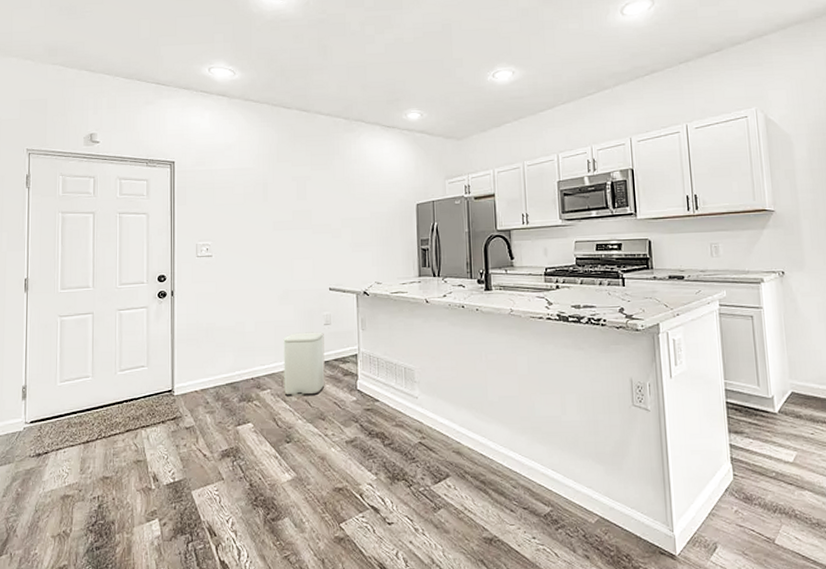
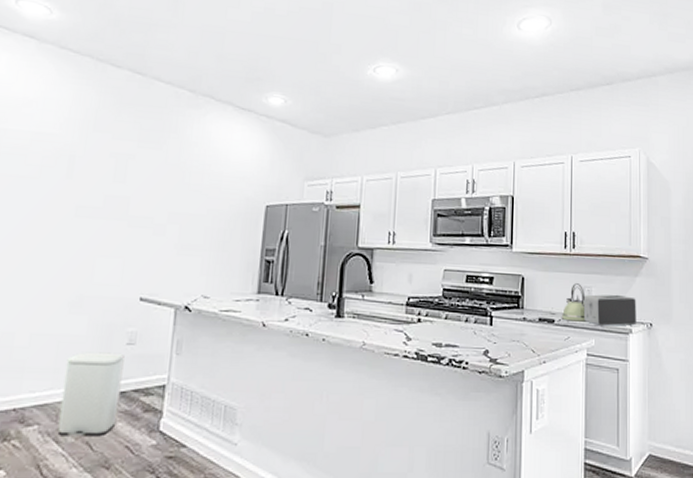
kettle: none [690,241,716,276] -> present [561,283,587,322]
toaster: none [711,247,768,279] -> present [583,294,636,327]

